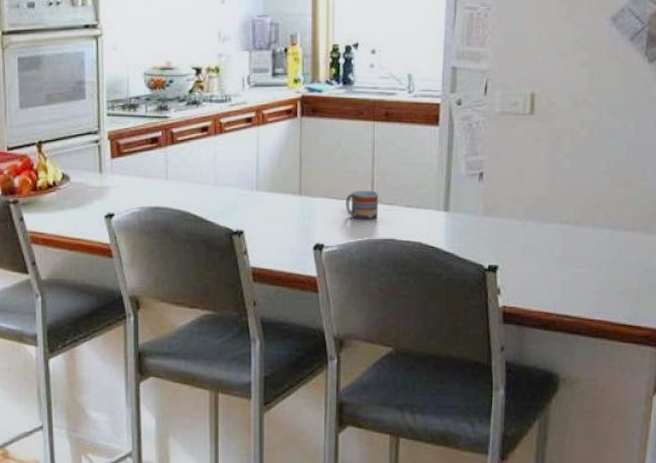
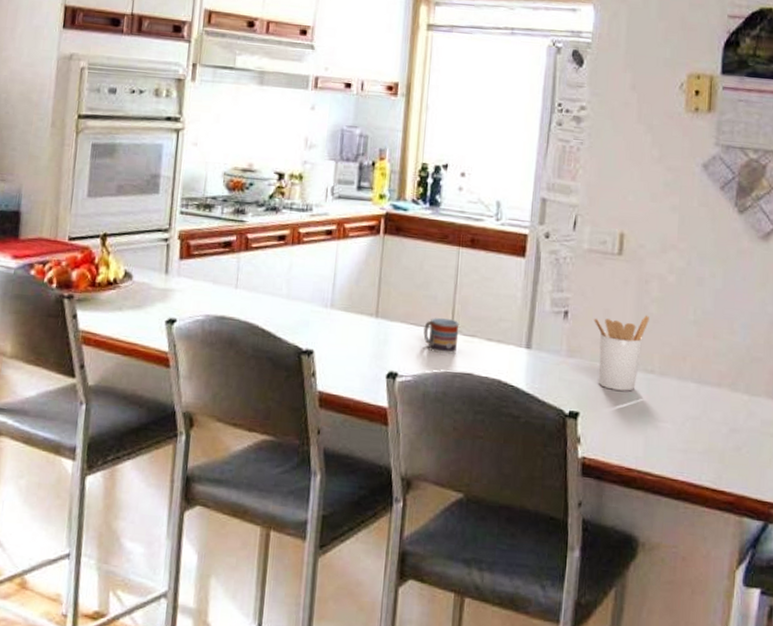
utensil holder: none [508,169,563,243] -> present [594,315,649,391]

